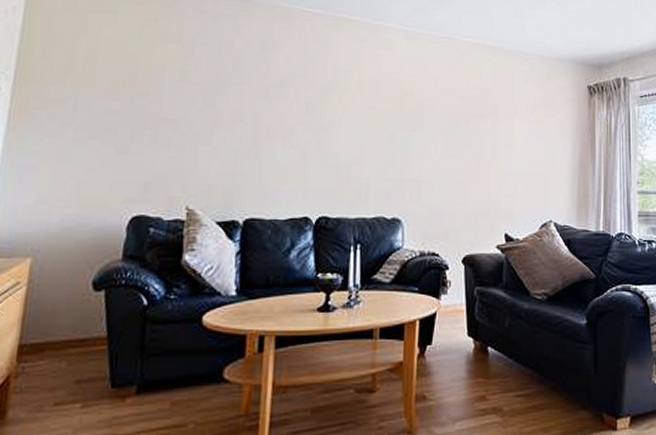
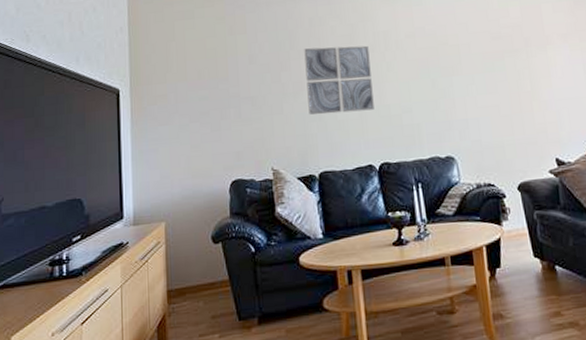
wall art: none [243,74,326,156] -> present [304,45,374,115]

